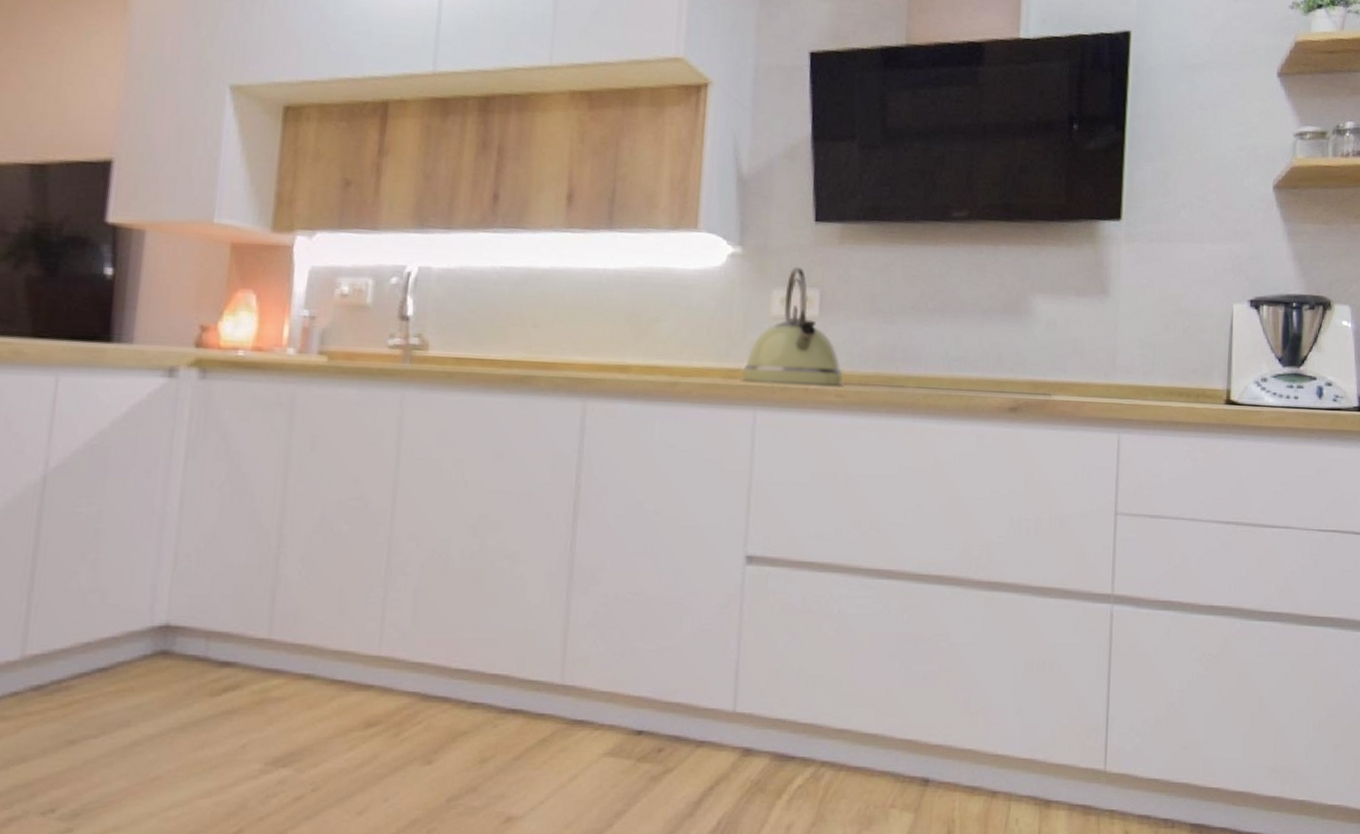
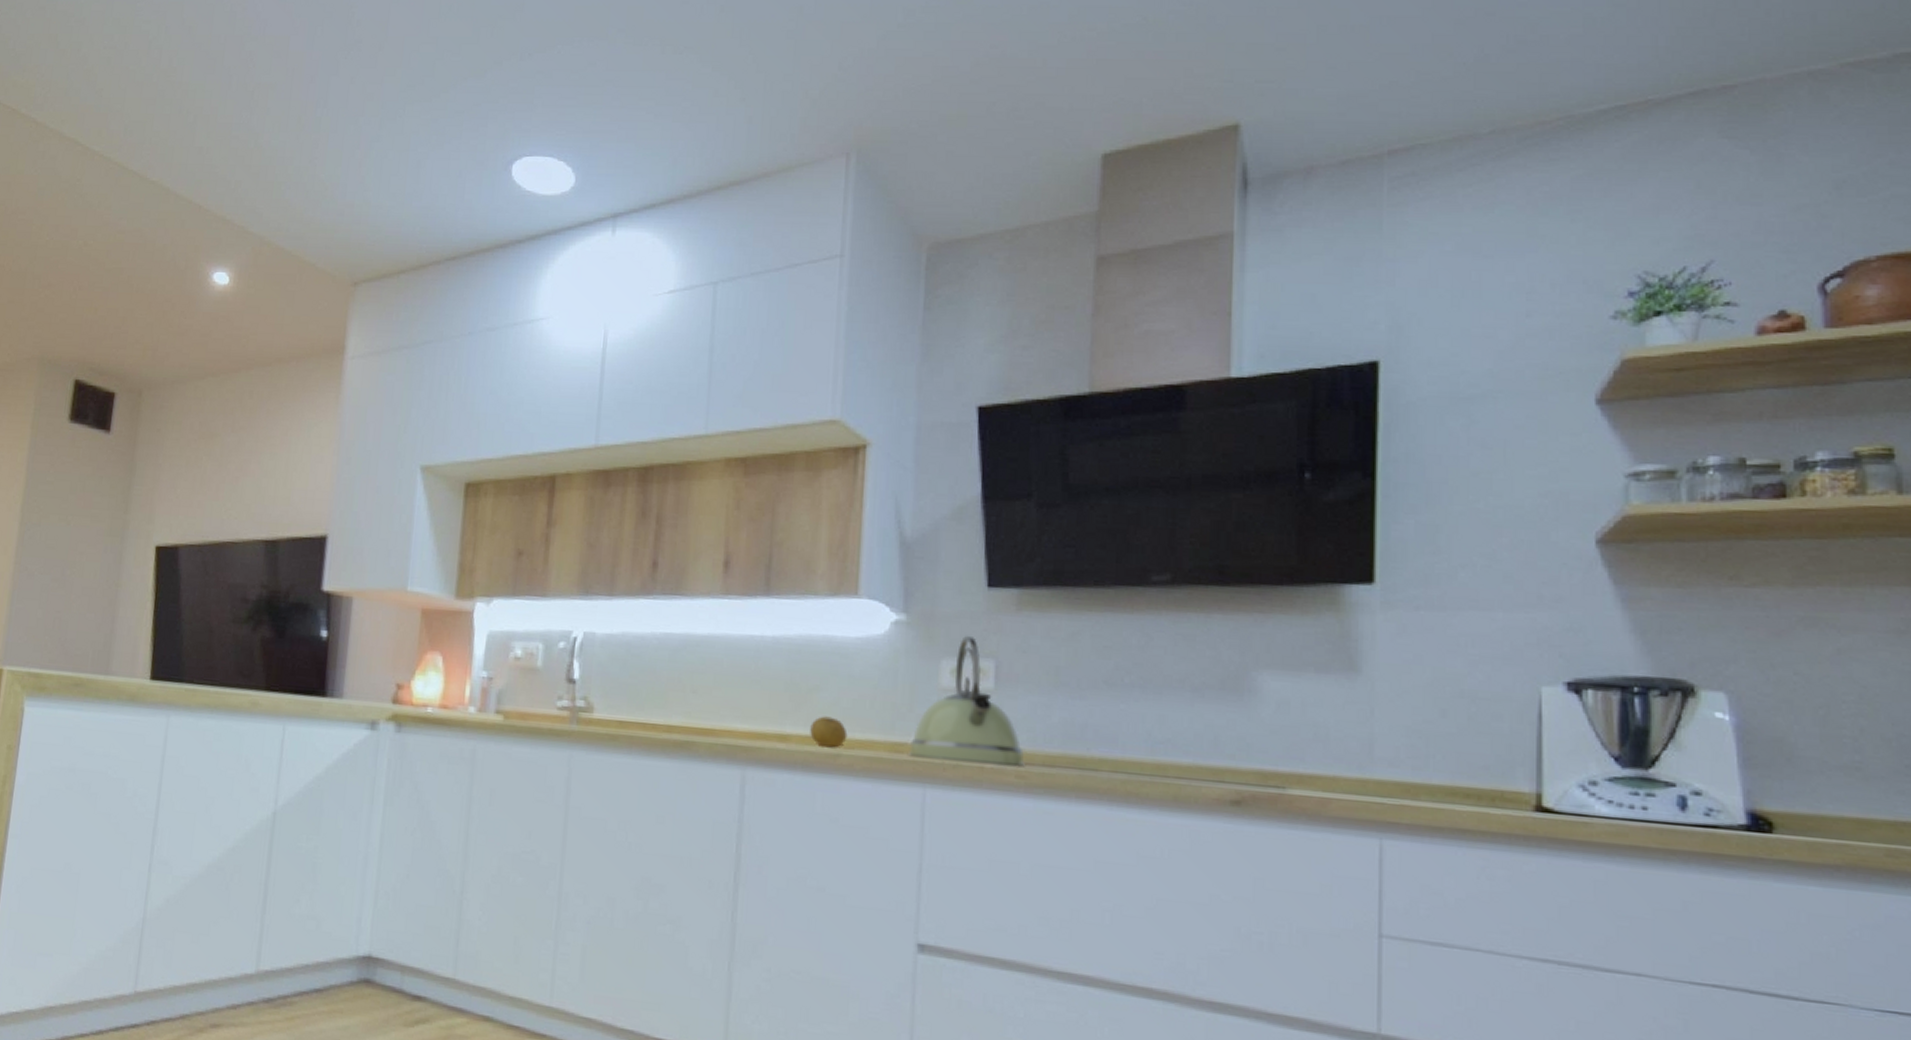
fruit: none [650,346,686,377] -> present [810,716,848,748]

